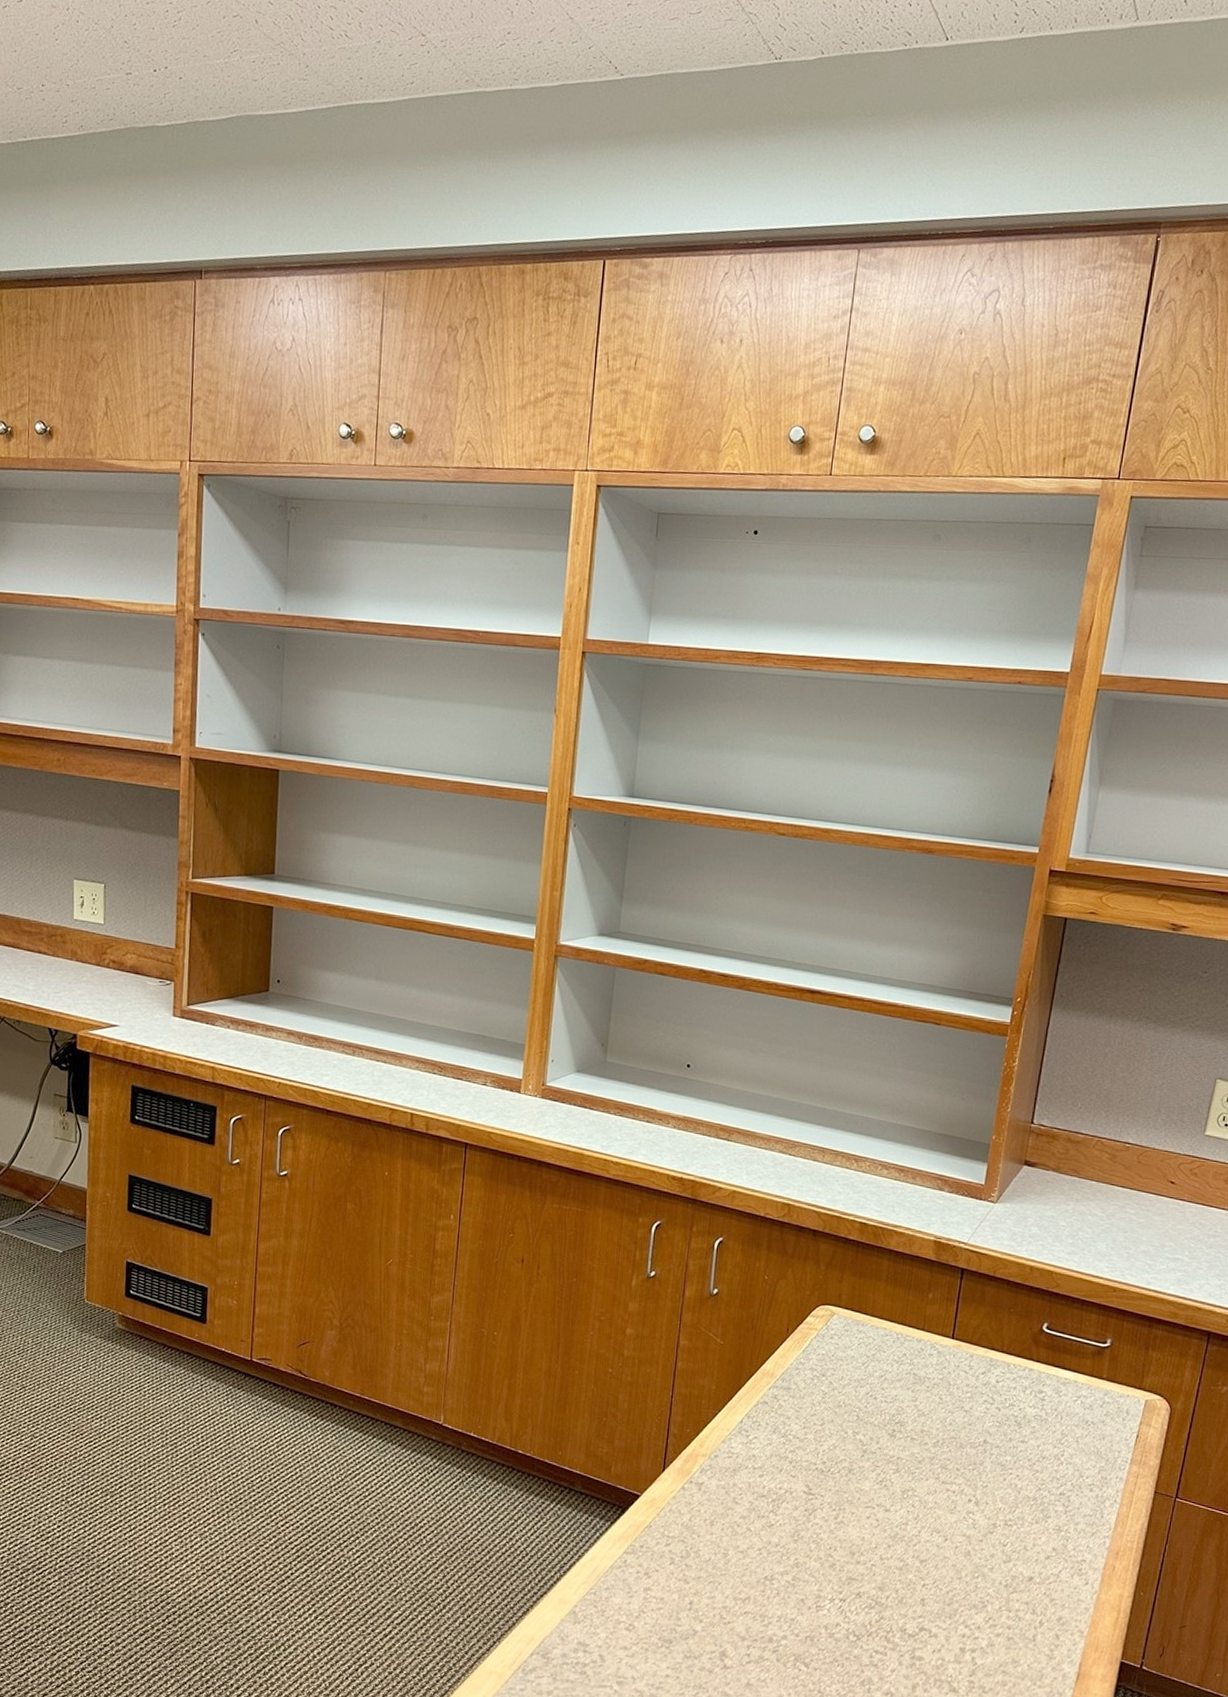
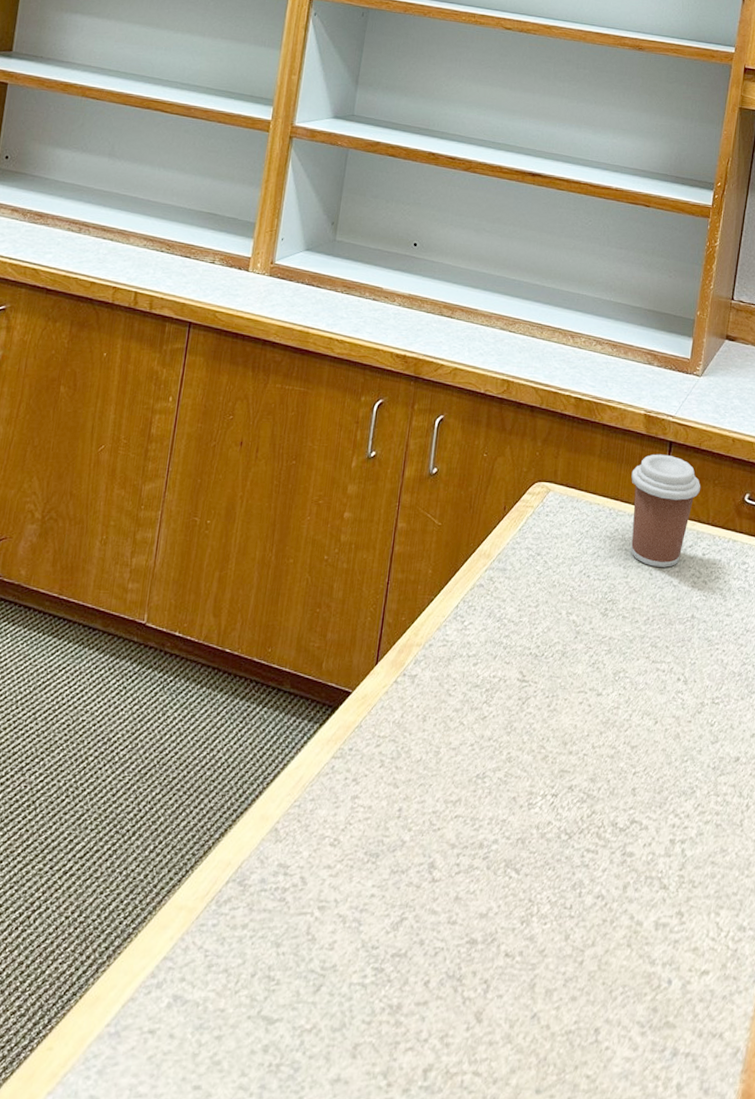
coffee cup: none [919,1280,995,1393] -> present [631,454,701,567]

